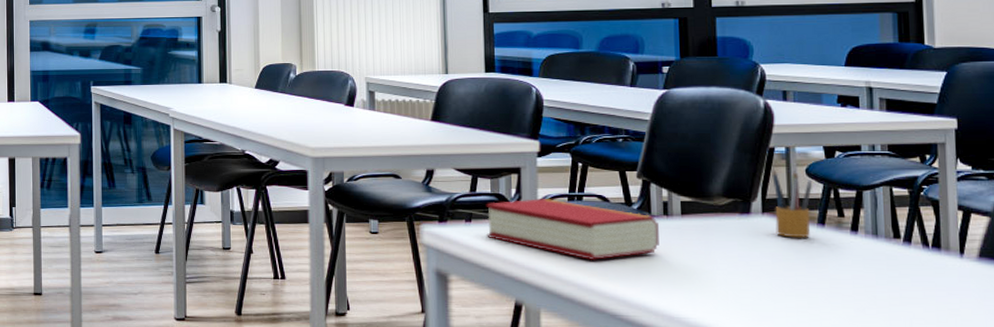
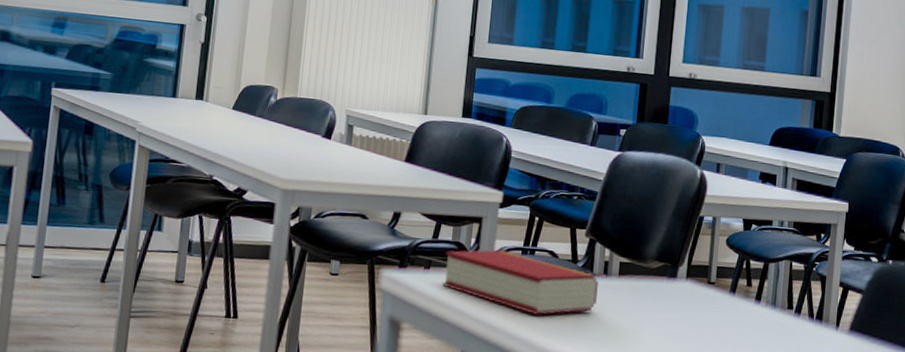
pencil box: present [772,168,813,238] -> none [695,236,731,305]

